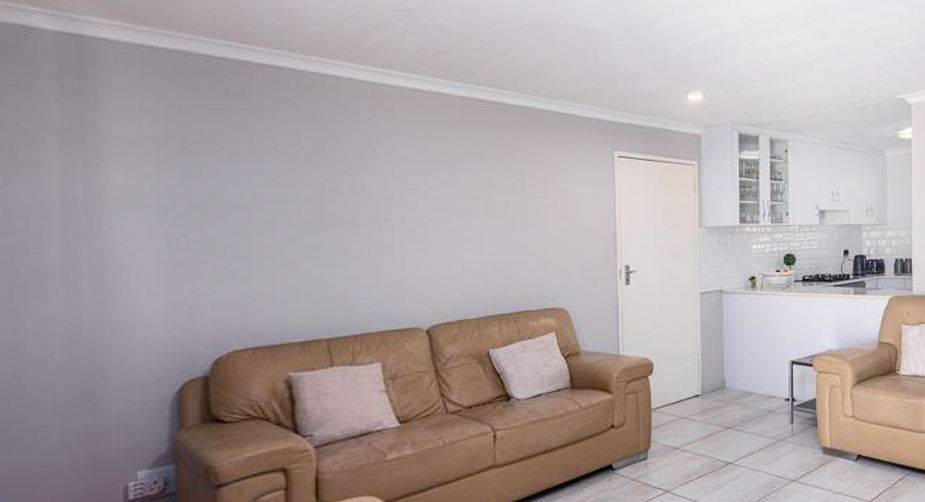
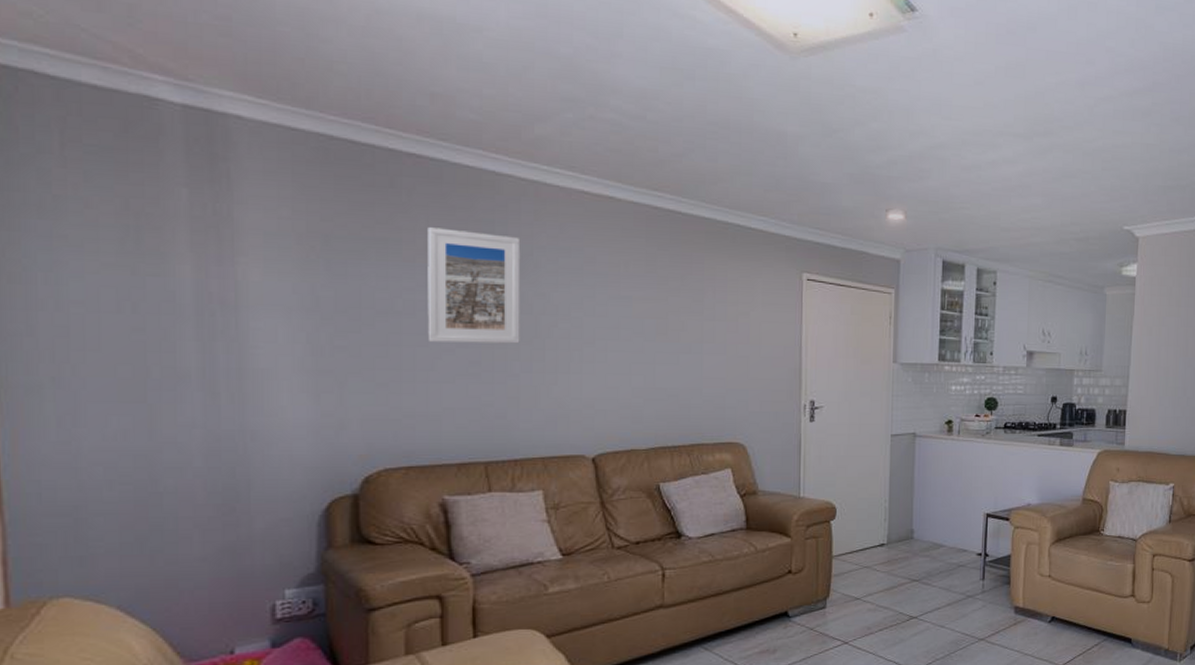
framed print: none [275,128,360,231] -> present [427,227,521,344]

